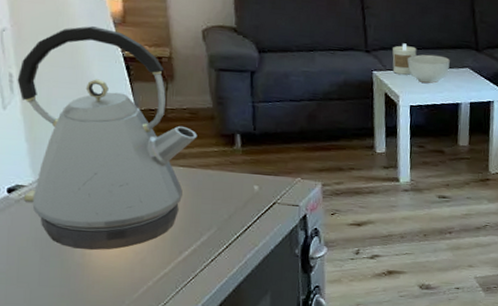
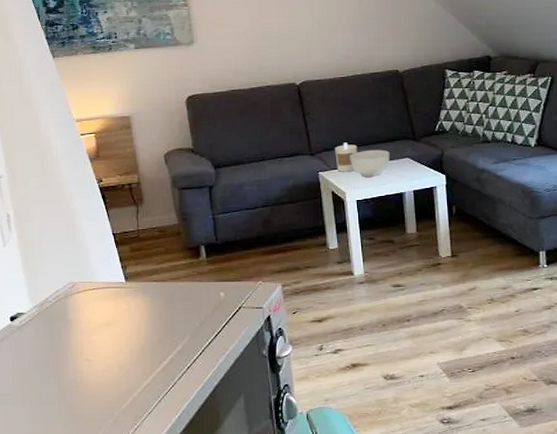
kettle: present [17,26,198,251] -> none [13,164,167,368]

